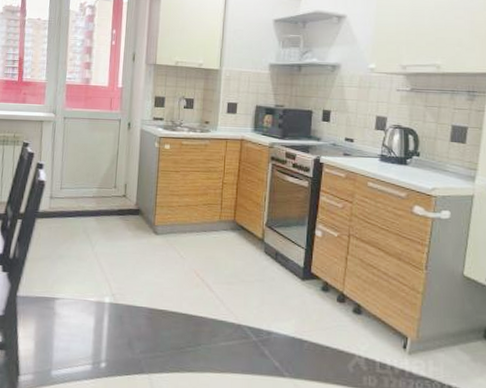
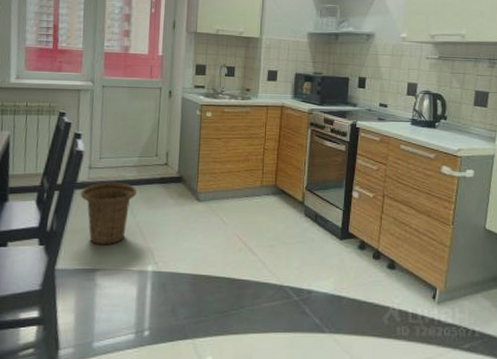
basket: none [41,212,96,275] -> present [80,182,138,246]

